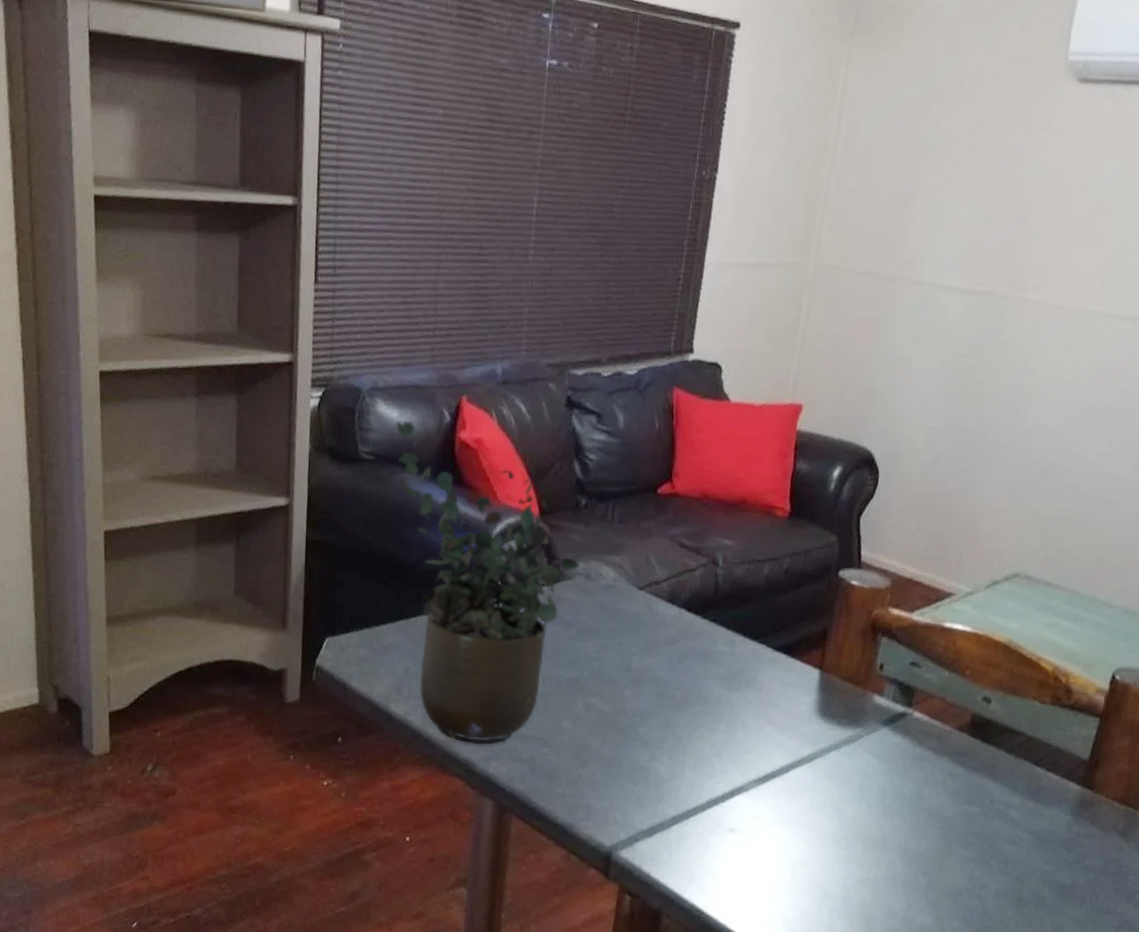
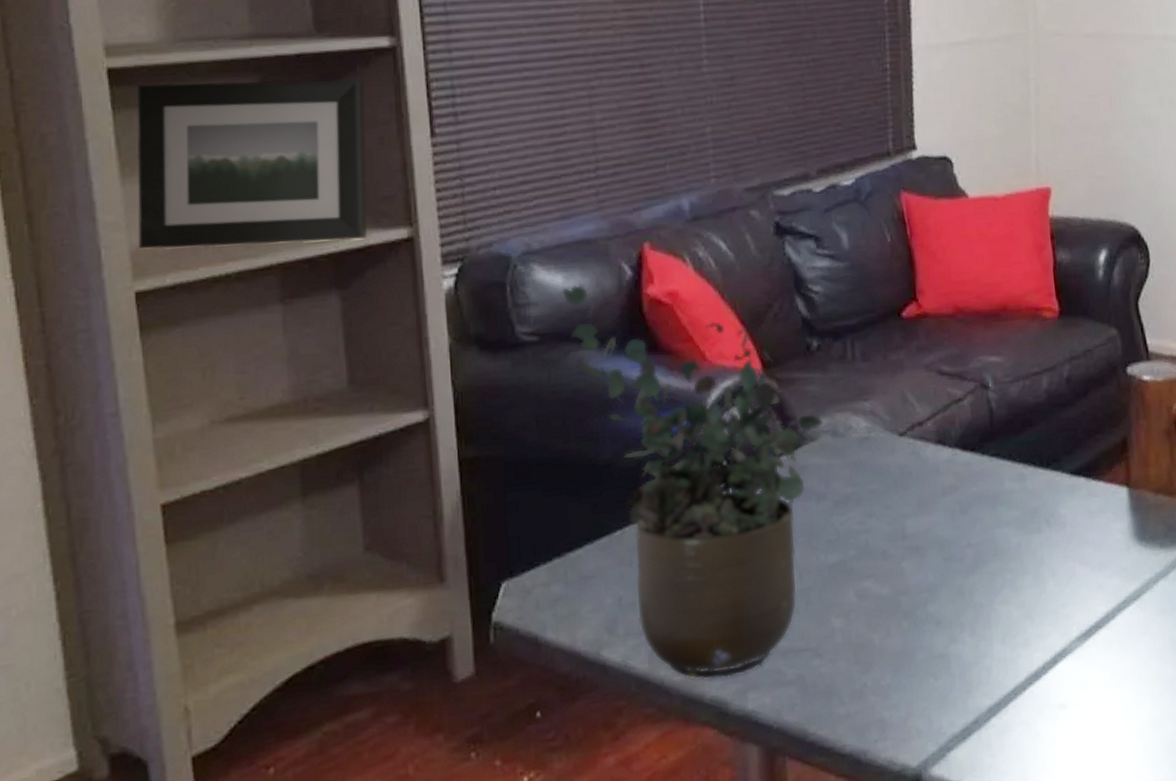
picture frame: none [105,211,271,357] -> present [137,79,367,249]

